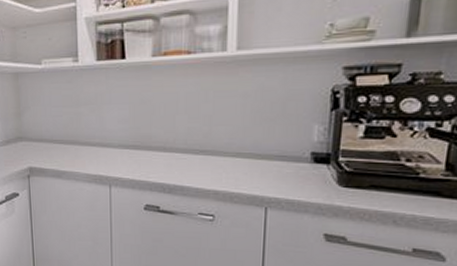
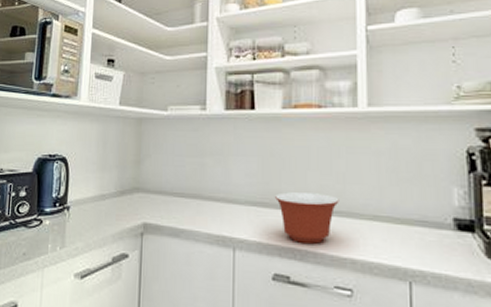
mixing bowl: none [146,135,205,179] -> present [275,192,339,244]

